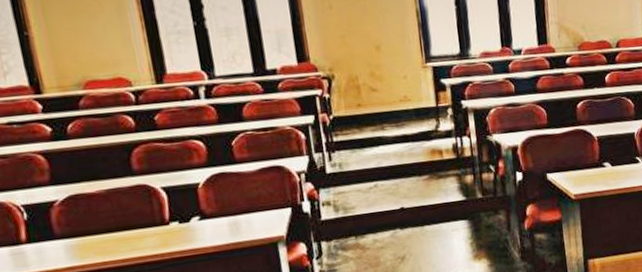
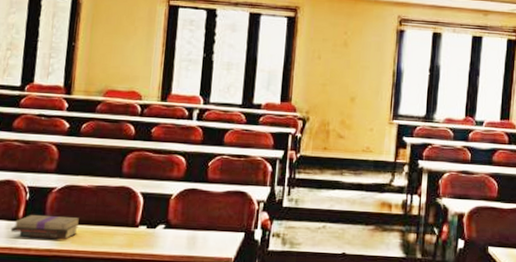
books: none [15,227,99,262] -> present [10,214,79,240]

